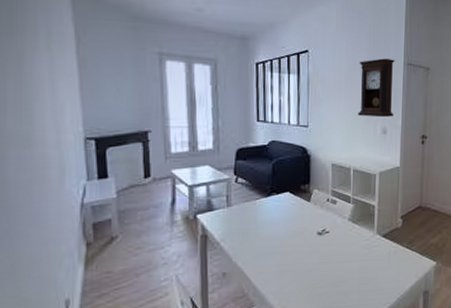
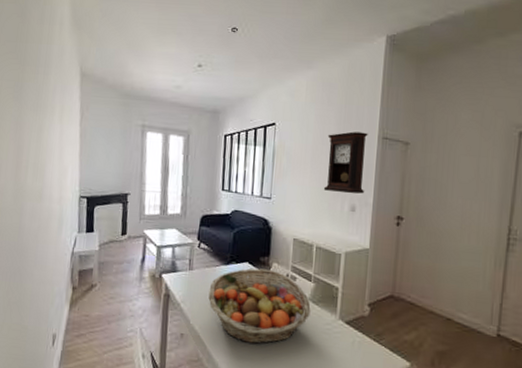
fruit basket: none [250,196,351,271] -> present [208,268,311,345]

